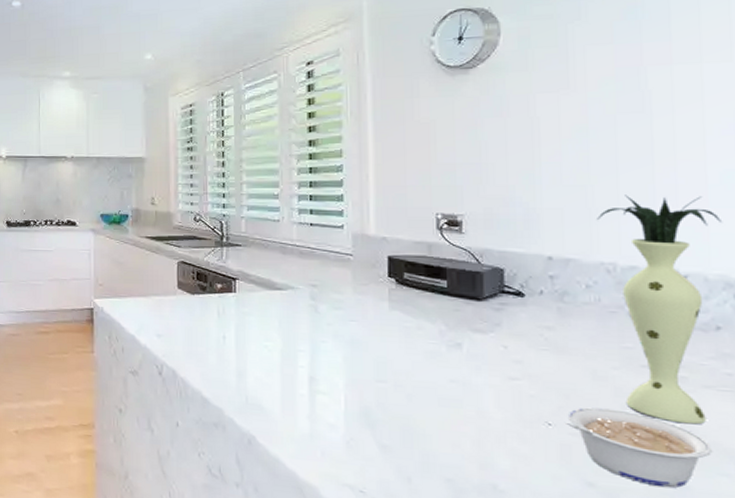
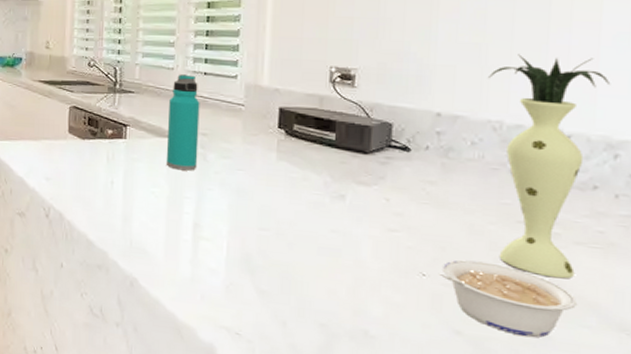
water bottle: none [276,226,309,323] -> present [165,74,200,171]

